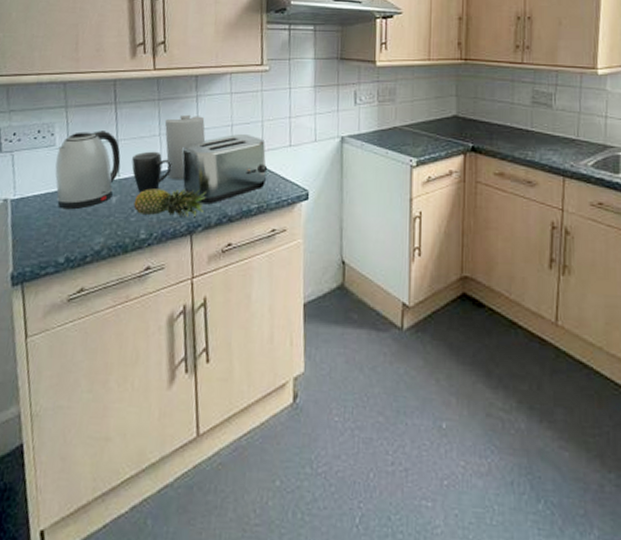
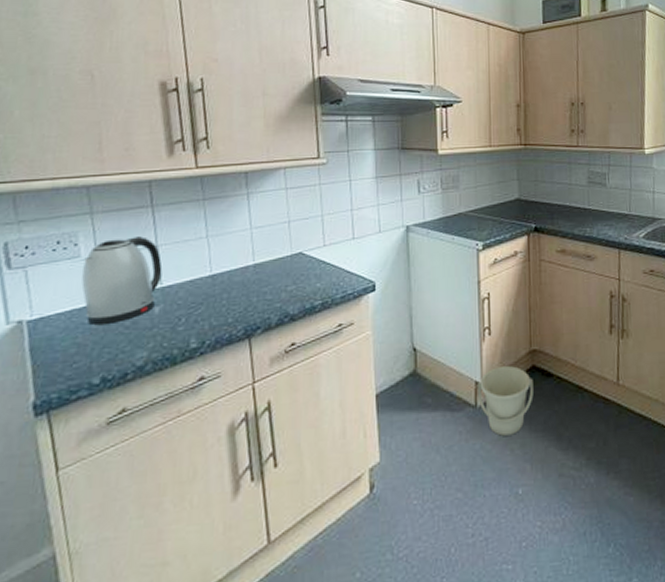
mug: present [131,151,172,193] -> none [175,254,224,300]
fruit: present [133,188,207,218] -> none [181,290,264,323]
paper towel holder: present [164,114,206,181] -> none [212,213,261,283]
toaster: present [182,134,268,203] -> none [234,230,331,304]
bucket: none [405,290,463,364] -> present [478,366,534,436]

